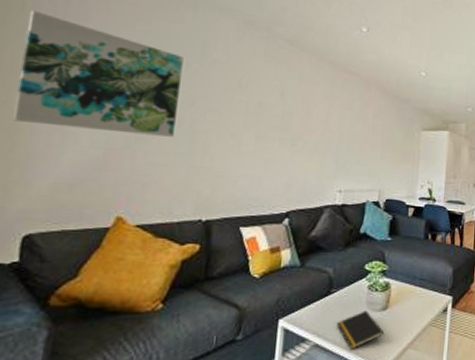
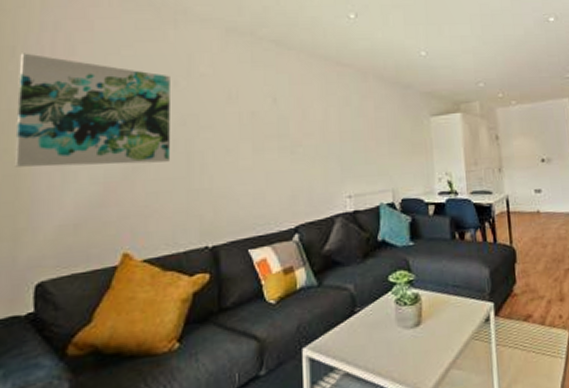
notepad: present [336,310,385,349] -> none [366,328,421,375]

